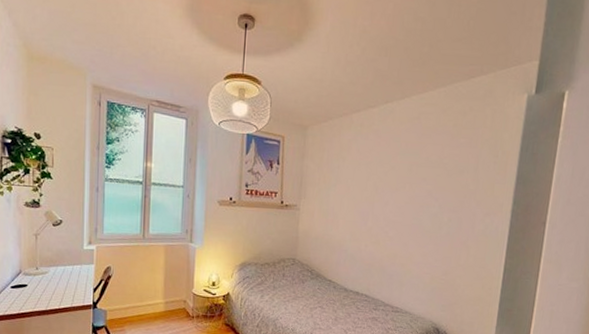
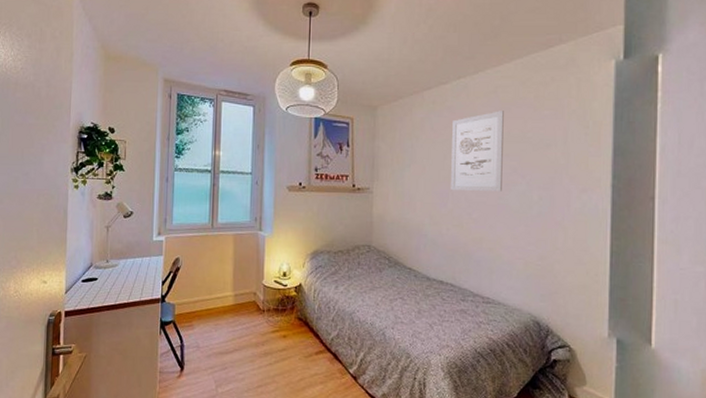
wall art: none [371,136,425,212] -> present [451,111,504,191]

